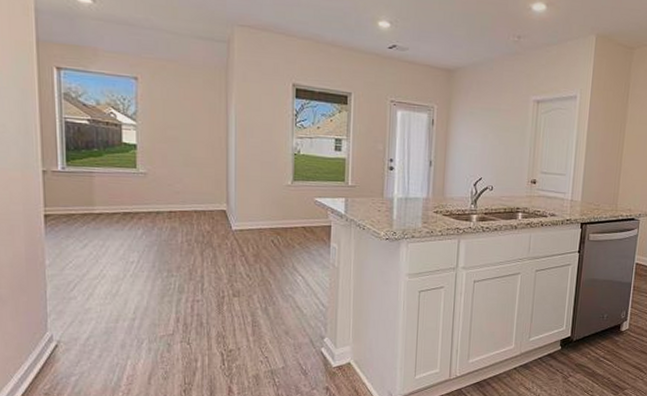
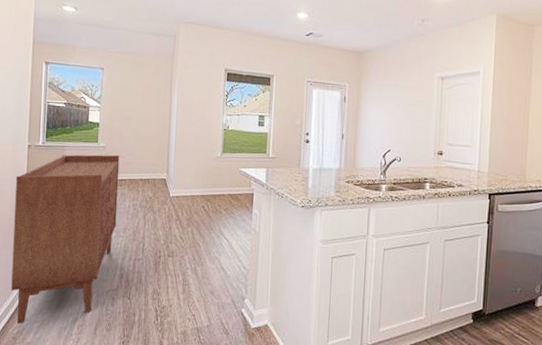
sideboard: none [29,182,167,379] -> present [11,154,120,325]

